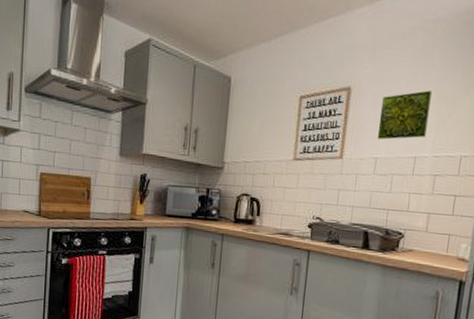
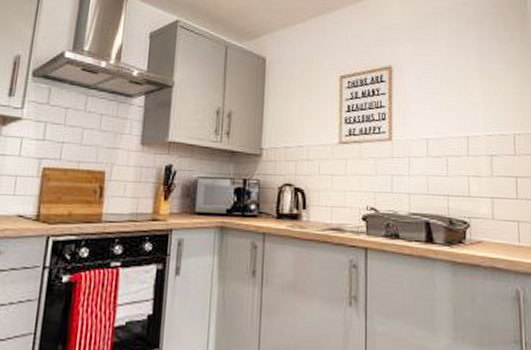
decorative tile: present [377,90,432,140] -> none [425,69,475,119]

